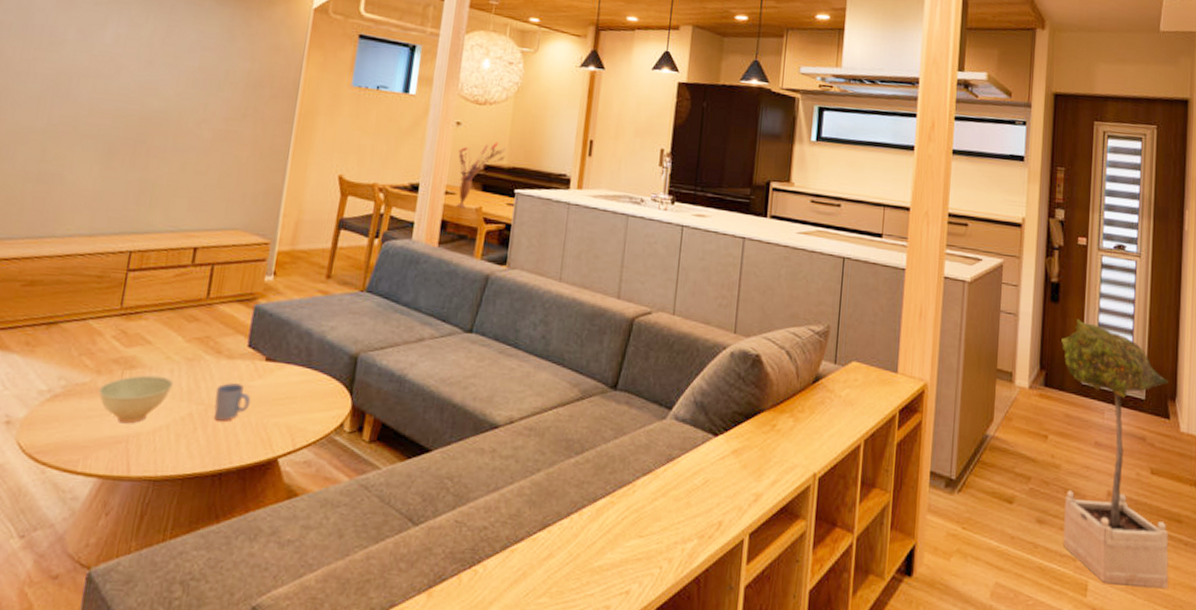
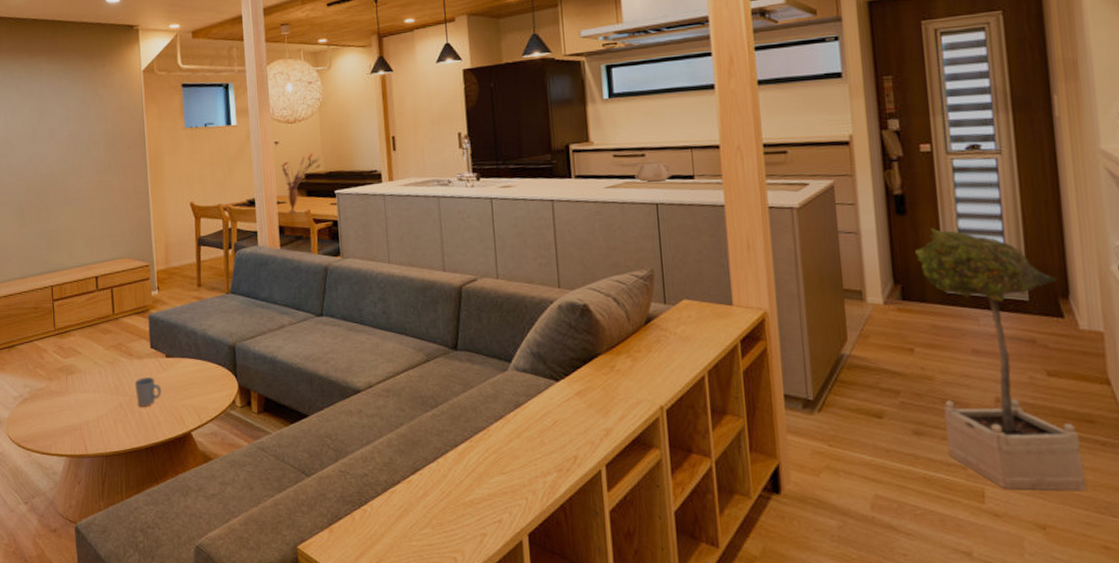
bowl: present [98,375,173,424] -> none [53,377,103,415]
teapot: none [827,211,863,236] -> present [634,160,673,182]

